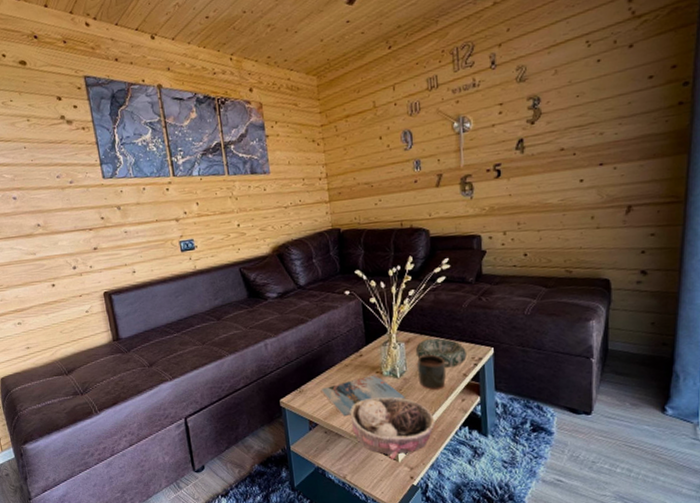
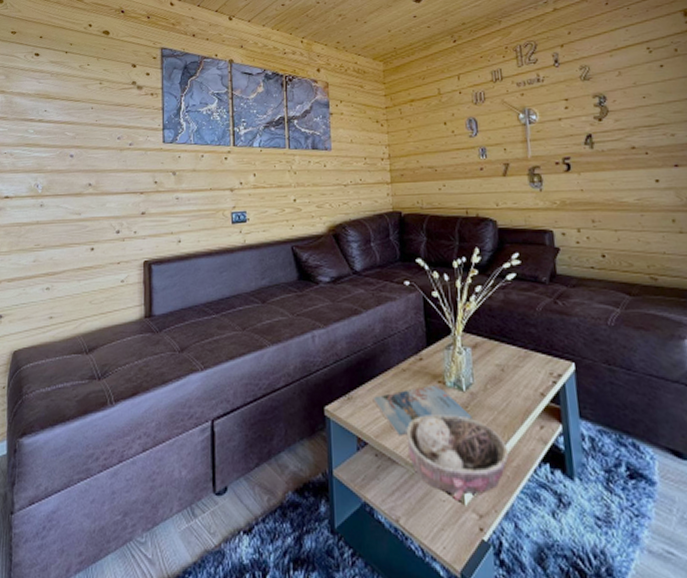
decorative bowl: present [415,338,467,369] -> none [483,345,544,385]
mug: present [416,354,447,391] -> none [485,365,521,412]

